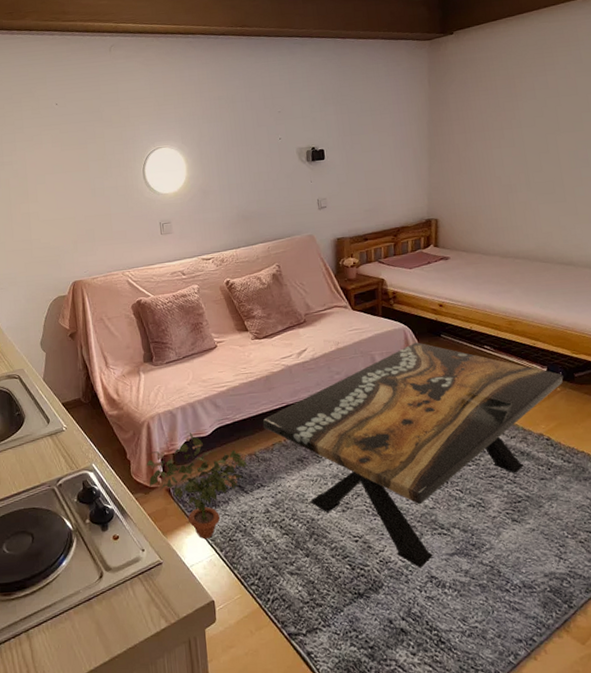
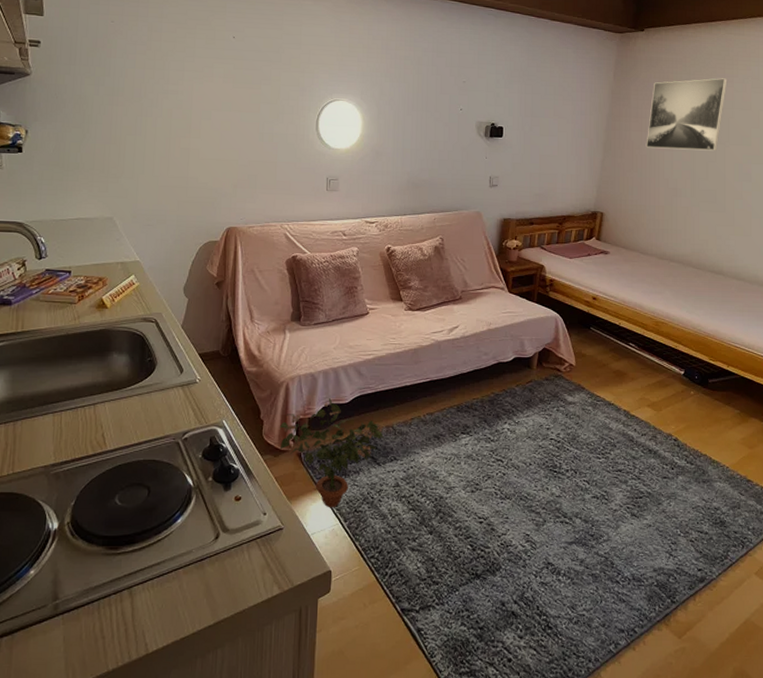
coffee table: present [263,342,564,568] -> none [405,332,698,554]
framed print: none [471,67,549,149] -> present [646,78,727,151]

